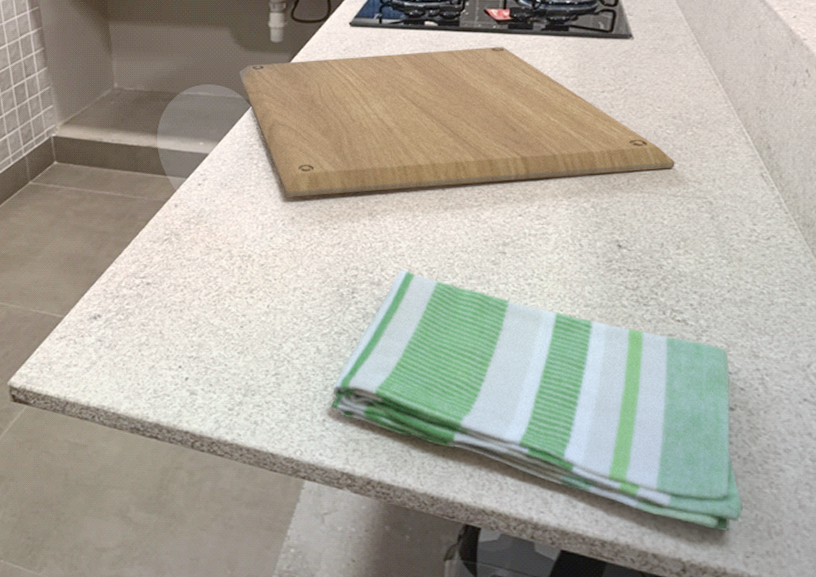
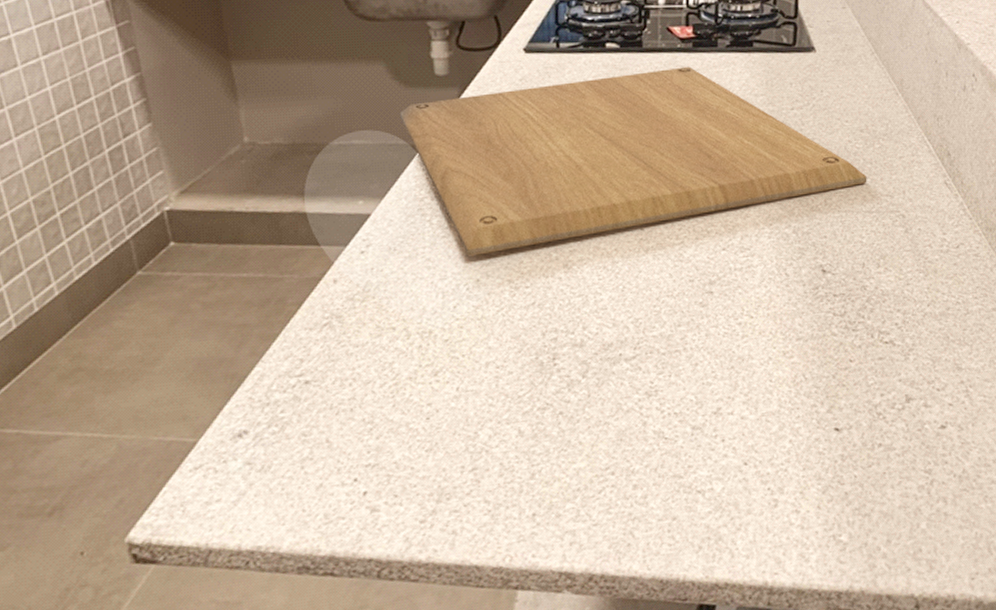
dish towel: present [331,269,743,531] -> none [541,324,964,557]

